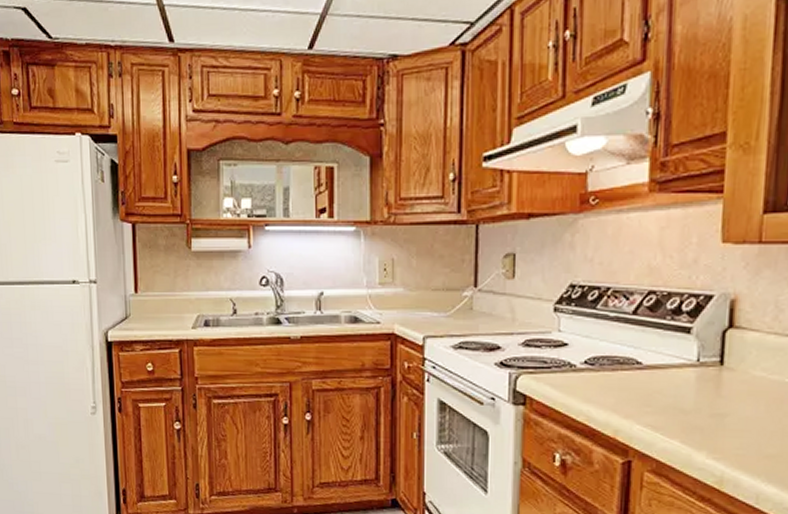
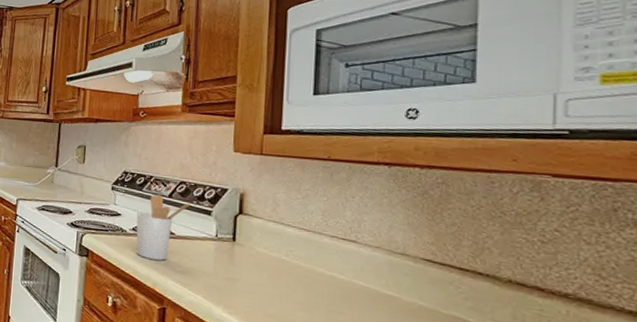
utensil holder: none [589,312,664,400] -> present [136,194,191,261]

